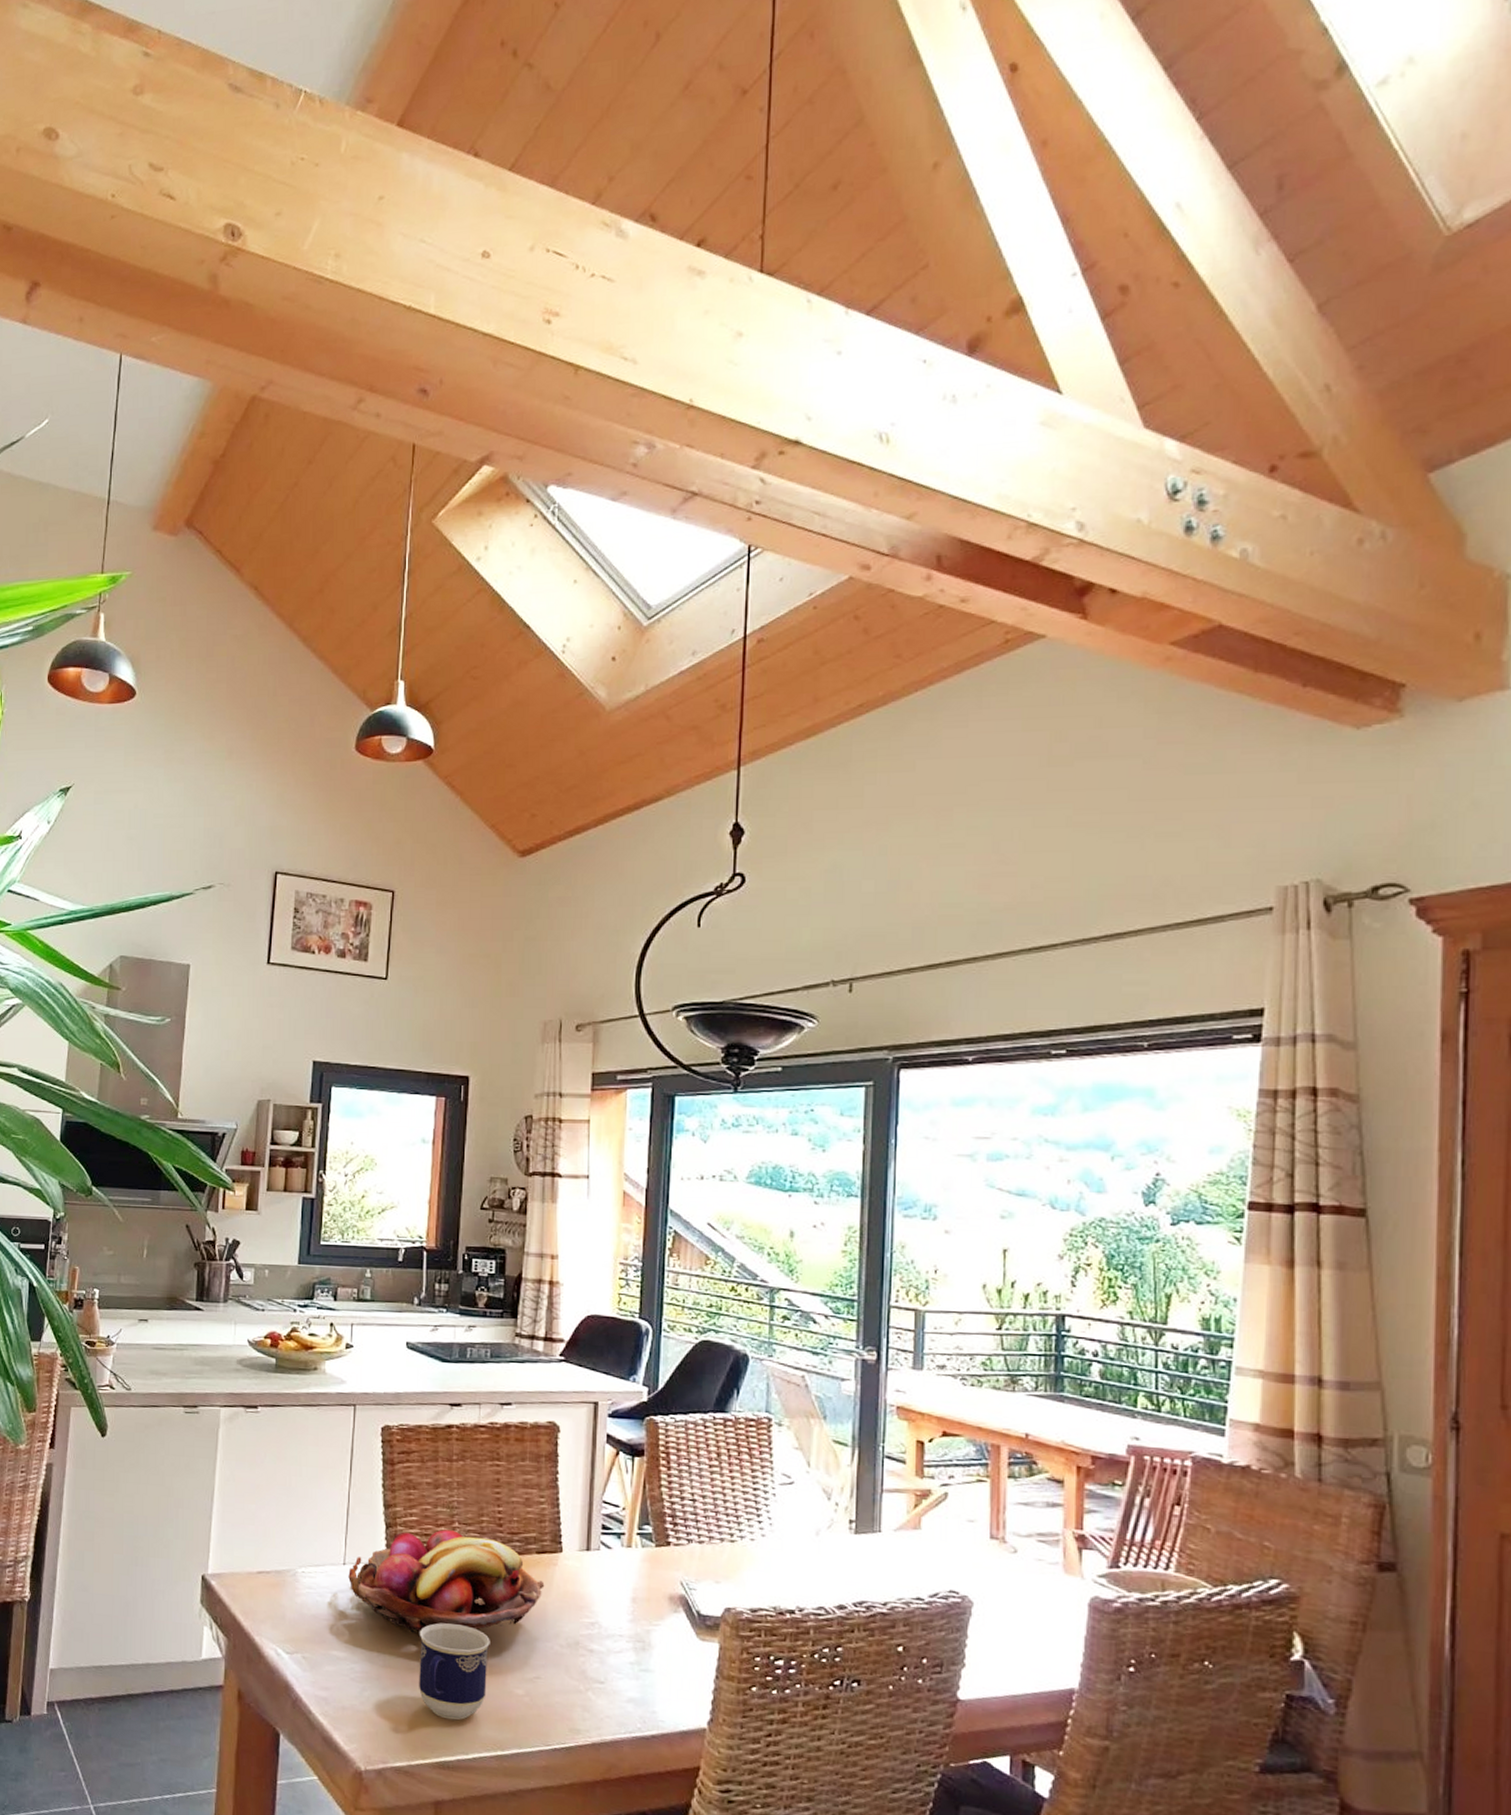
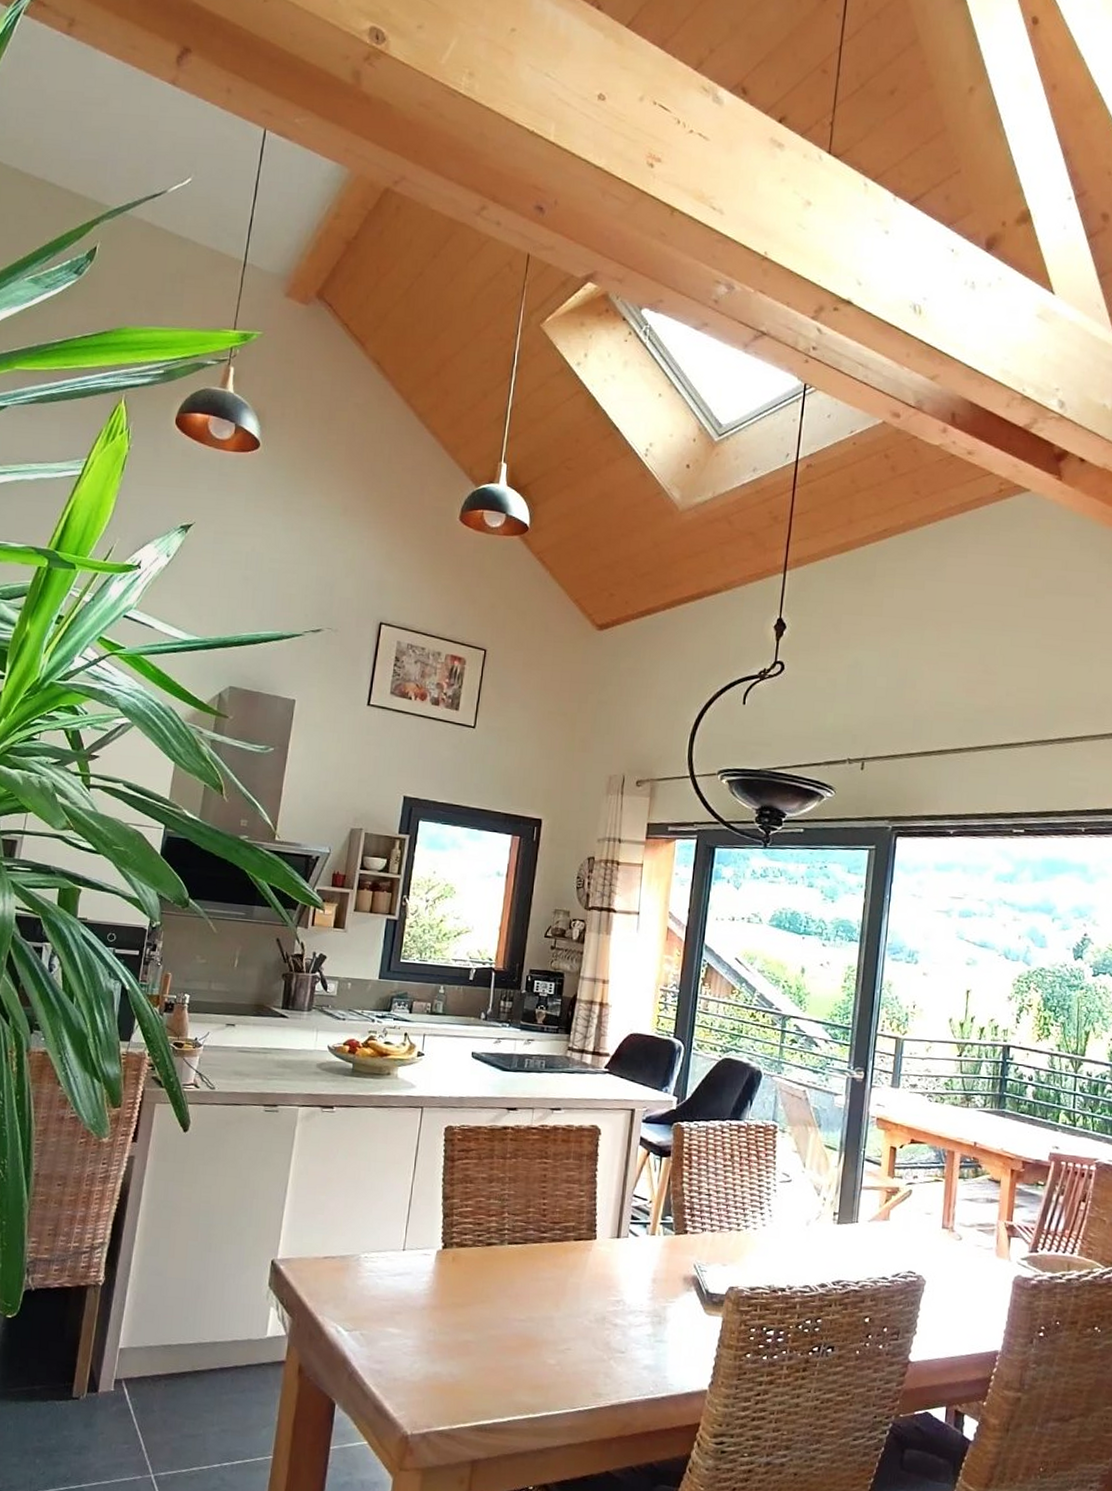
fruit basket: present [348,1529,545,1635] -> none [407,1219,579,1313]
cup: present [419,1623,490,1721] -> none [464,1302,529,1388]

